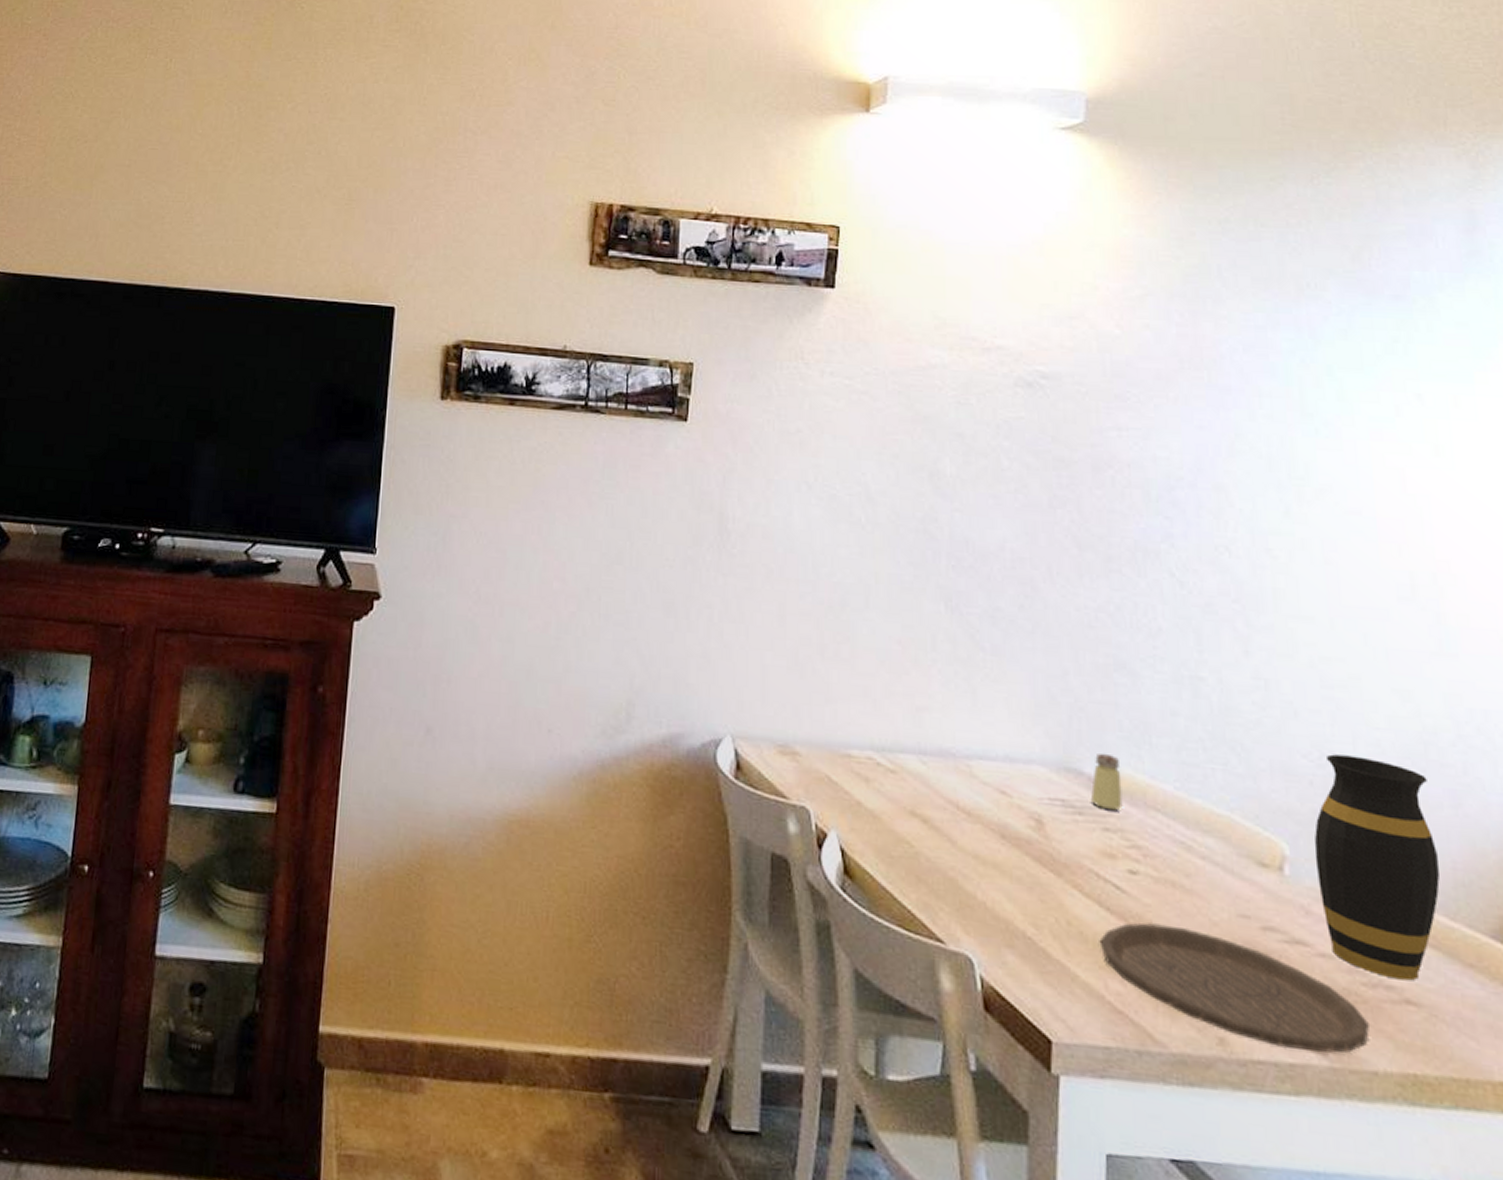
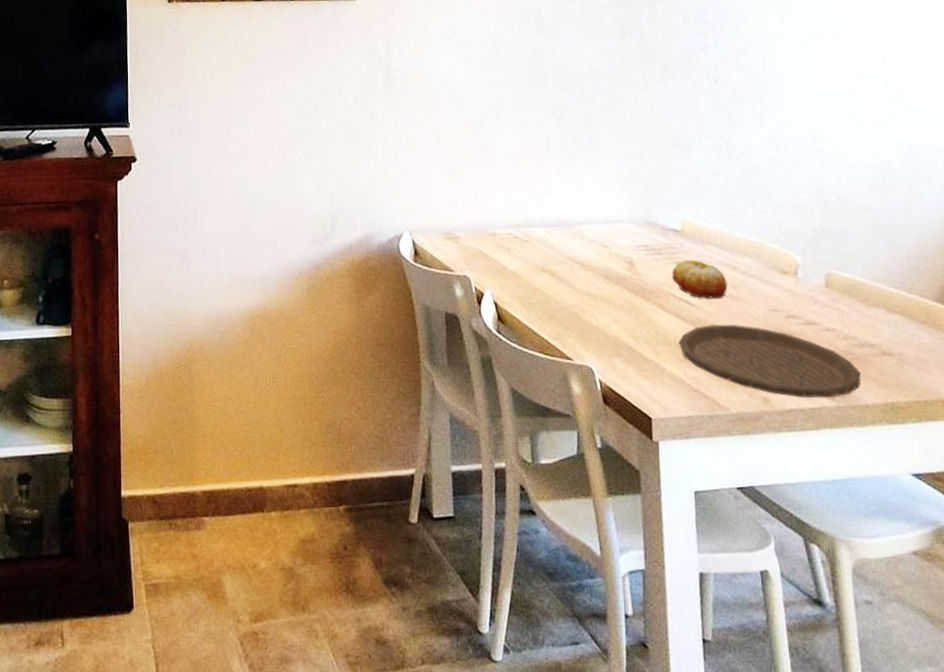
saltshaker: present [1091,753,1123,811] -> none [665,208,687,249]
fruit: none [1097,827,1178,888] -> present [671,259,728,299]
vase: present [1314,754,1441,981] -> none [816,187,900,339]

